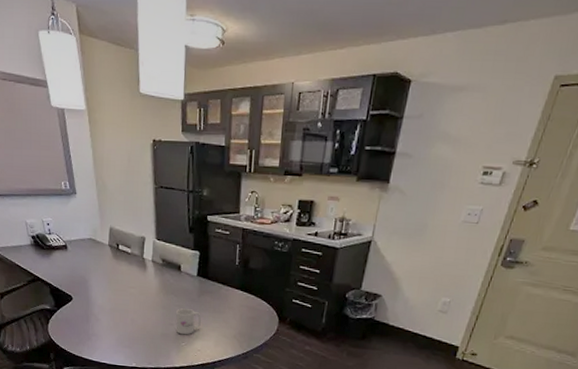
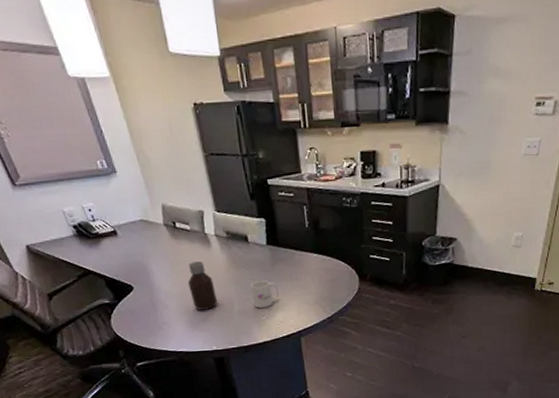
bottle: none [120,282,145,329] -> present [187,261,218,310]

